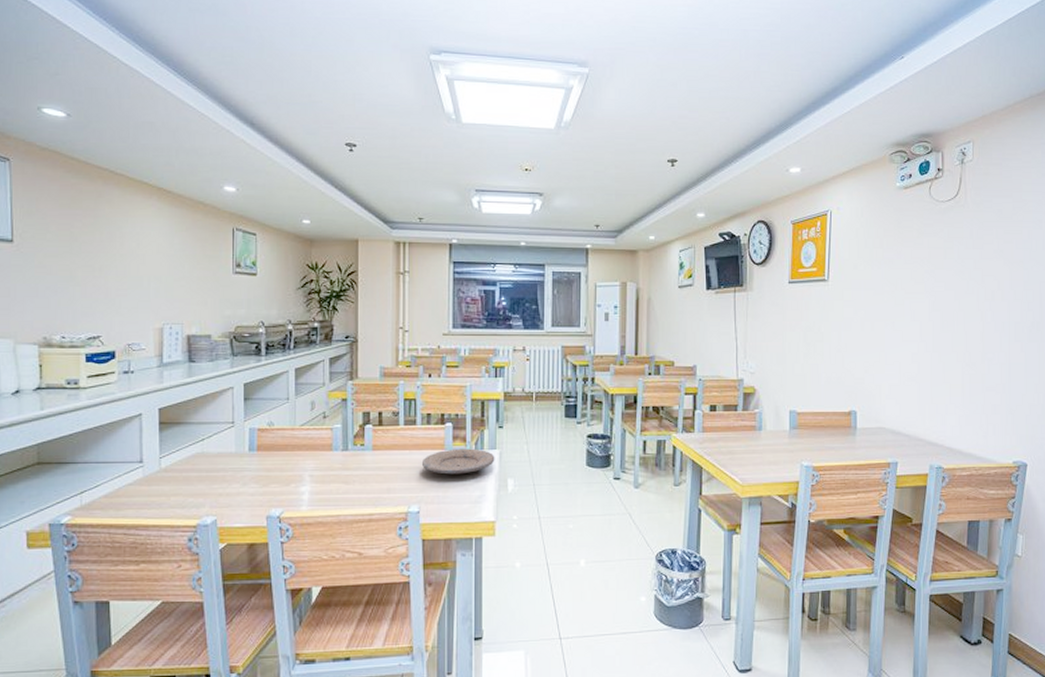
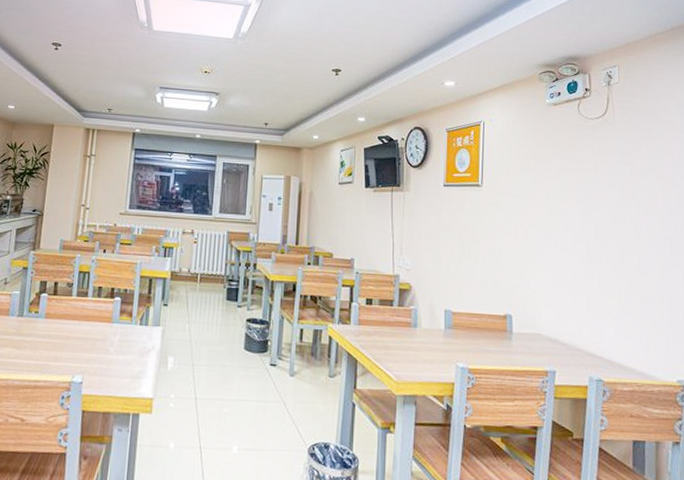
plate: present [421,448,495,475] -> none [88,322,158,349]

